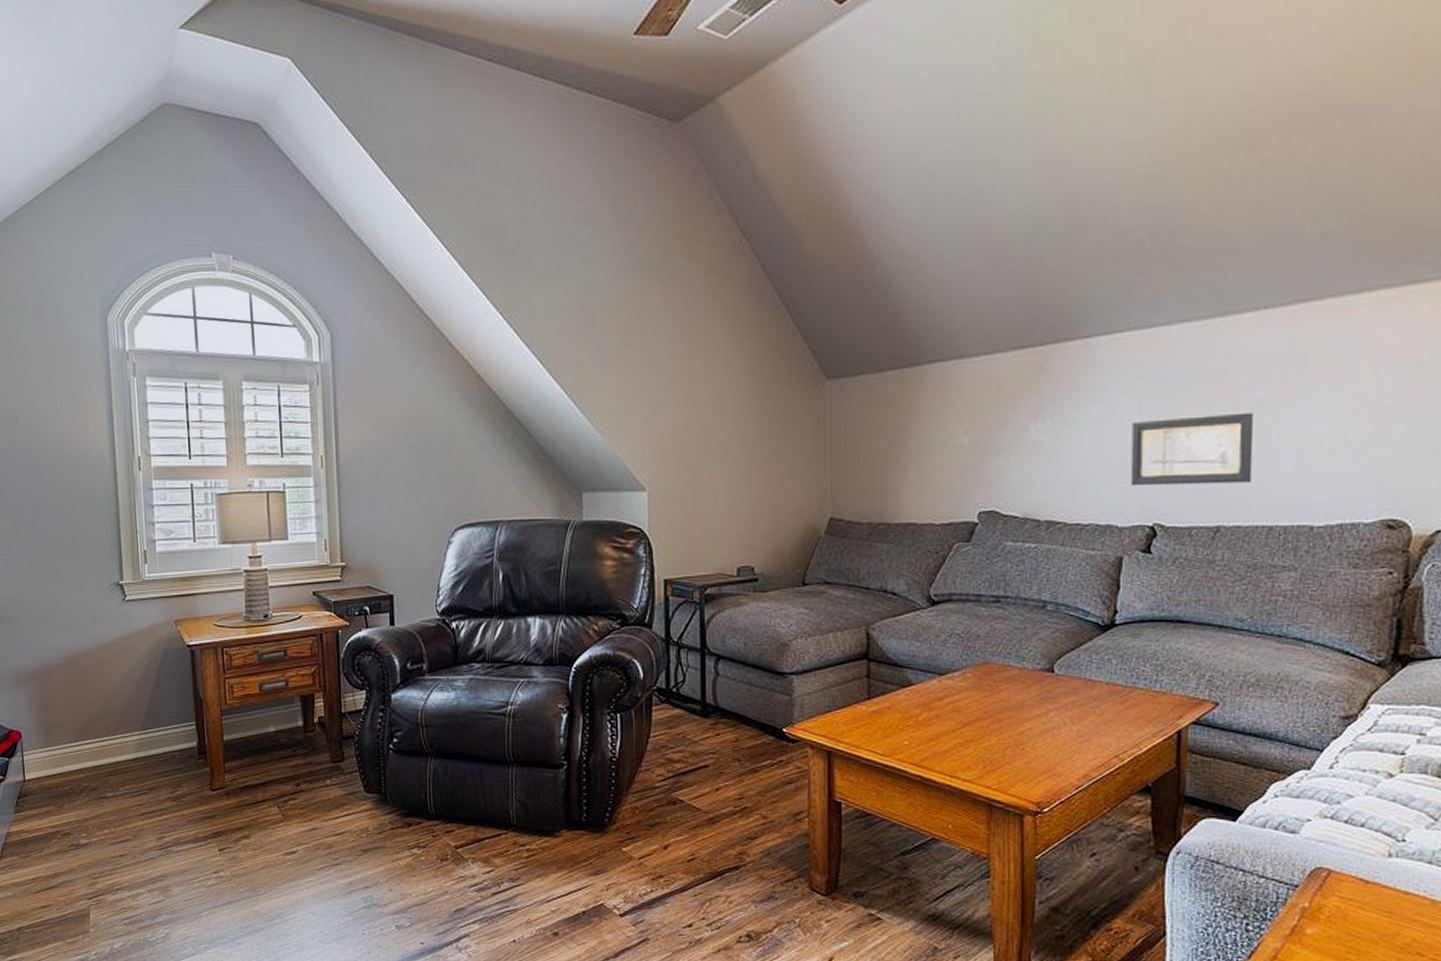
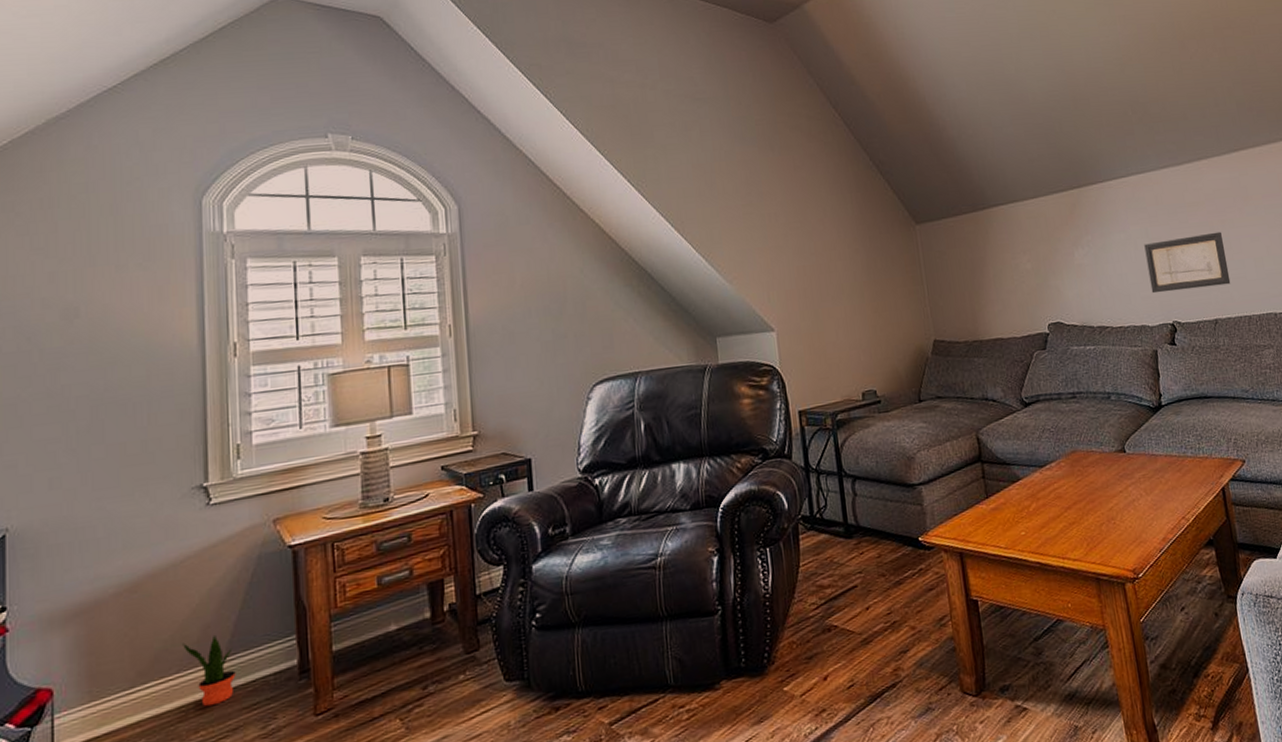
potted plant: none [110,711,150,768] -> present [183,636,236,707]

